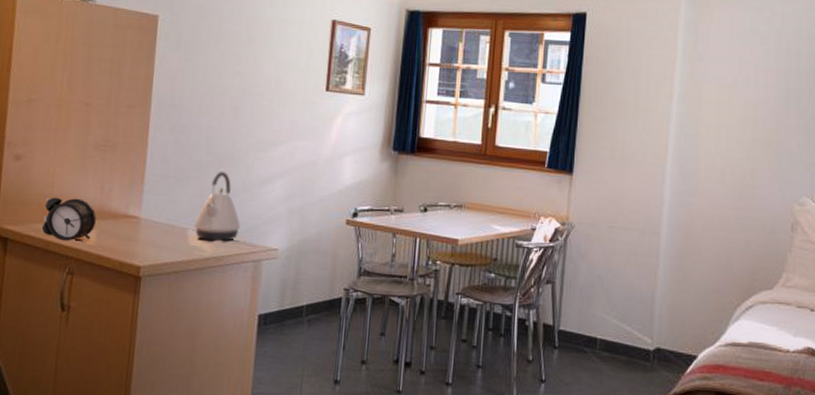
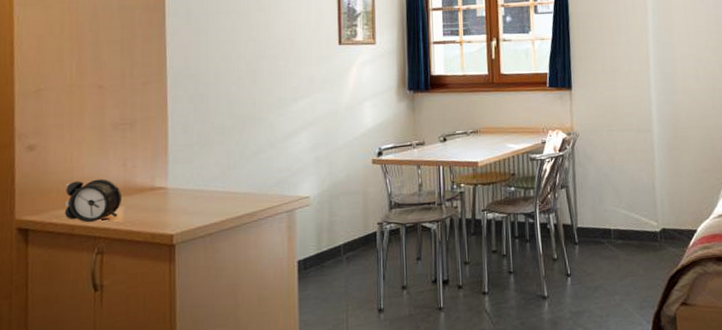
kettle: present [194,171,240,241] -> none [224,131,270,199]

